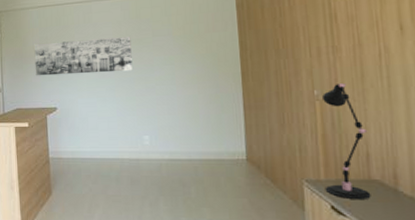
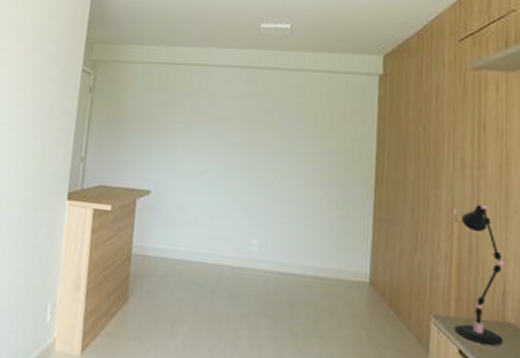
wall art: present [34,36,133,76] -> none [129,107,253,157]

